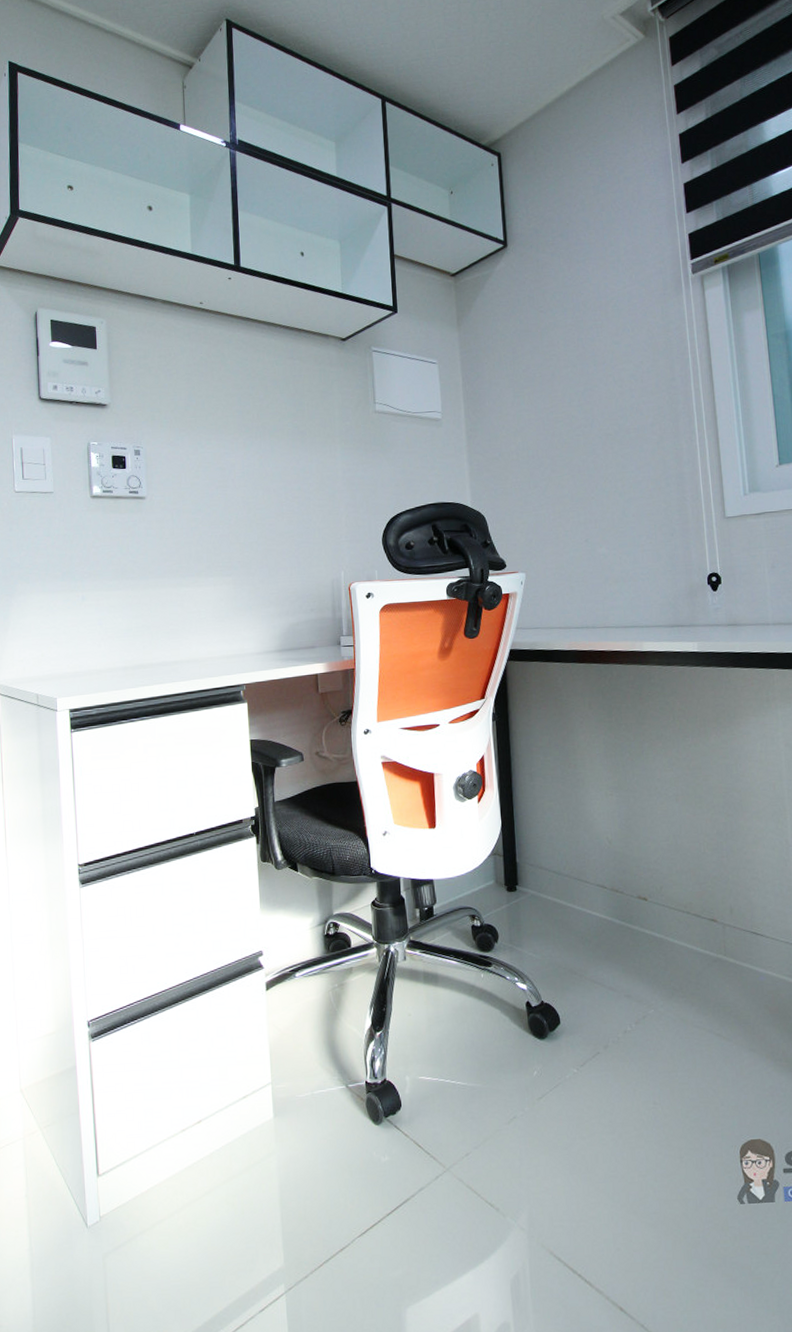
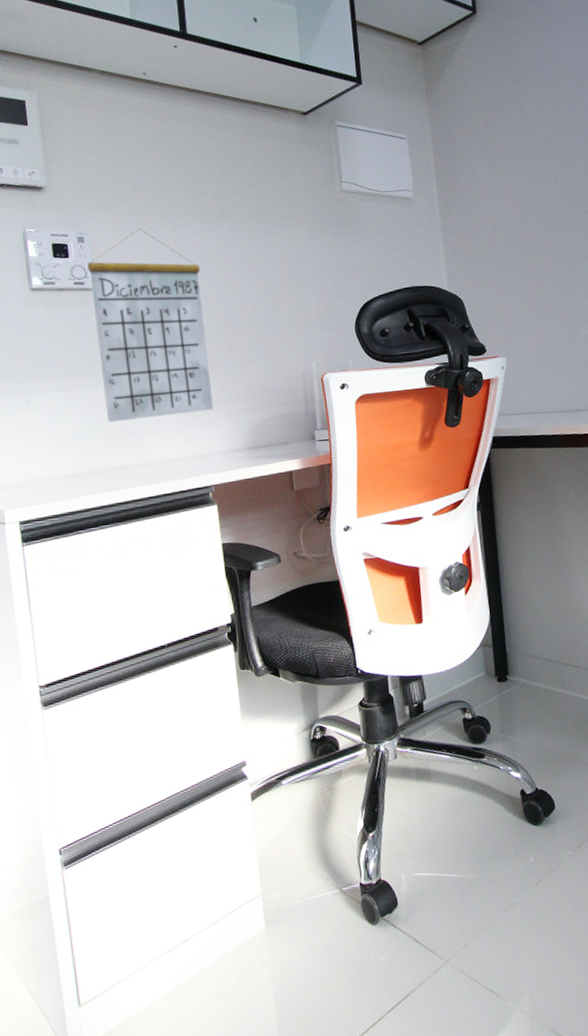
calendar: none [142,443,248,621] -> present [87,228,214,422]

